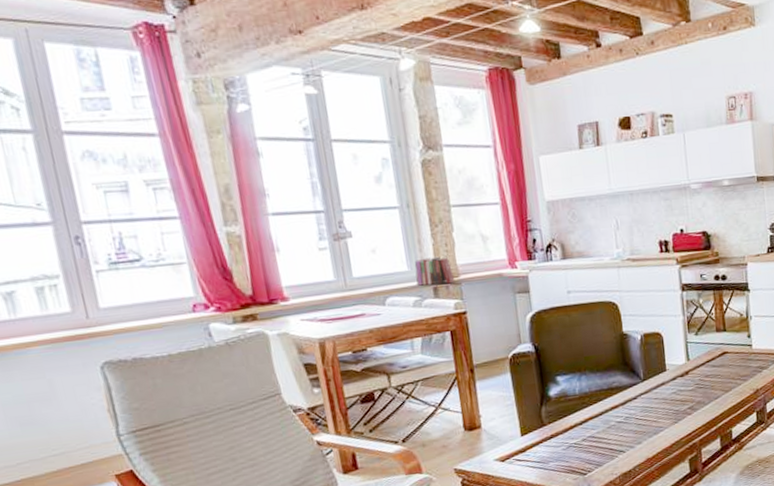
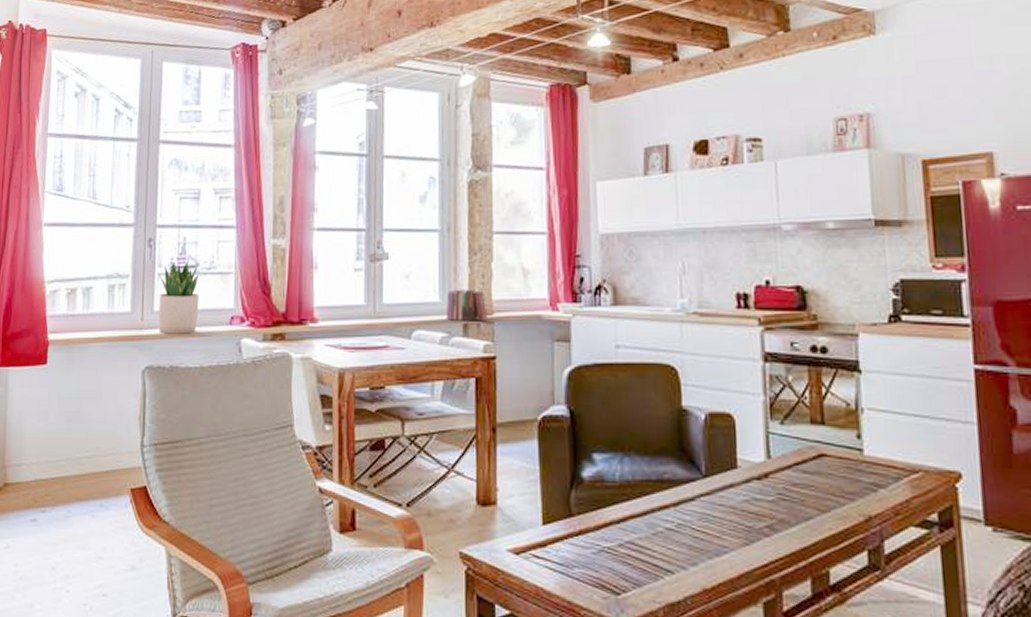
planter: none [97,252,155,329] -> present [158,258,201,334]

